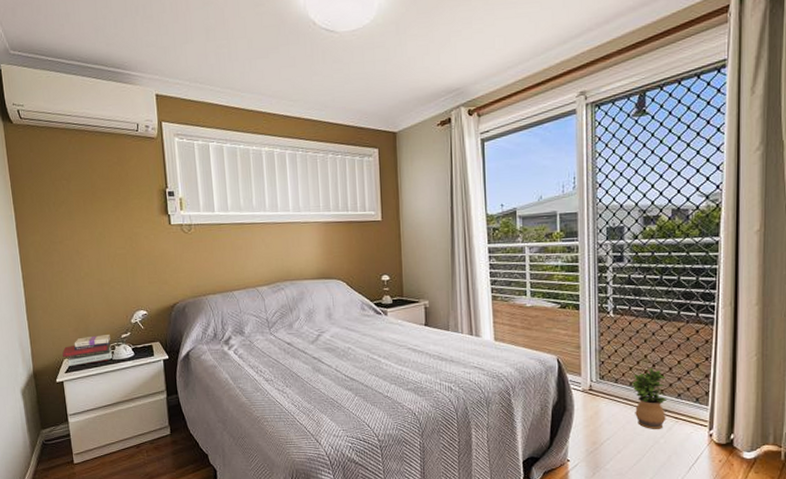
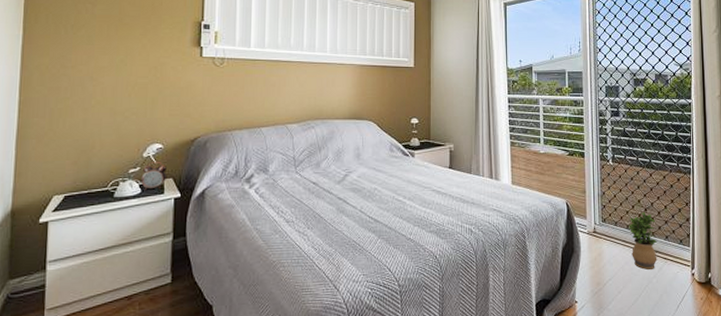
books: present [62,333,113,366] -> none [53,168,116,204]
alarm clock: none [133,327,154,354] -> present [141,162,167,191]

